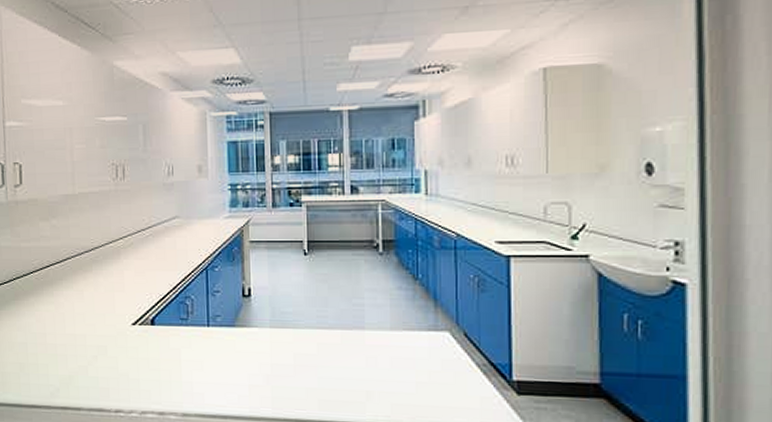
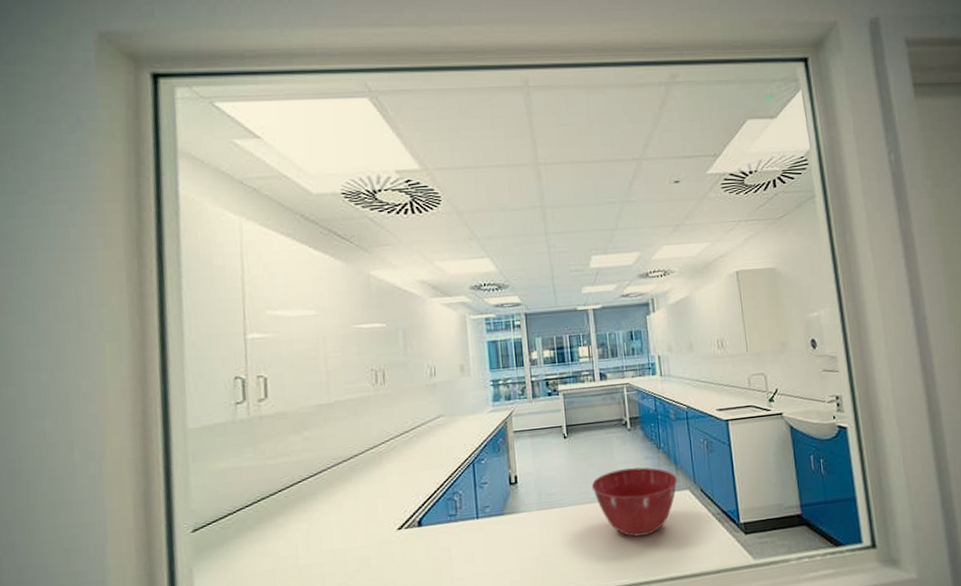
mixing bowl: none [331,297,436,375] -> present [591,467,678,537]

